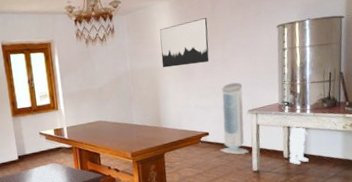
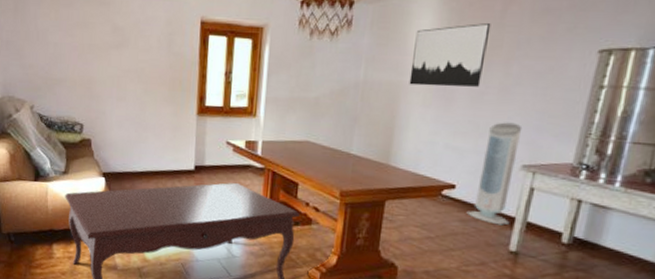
boots: present [289,125,309,165] -> none [569,200,609,257]

